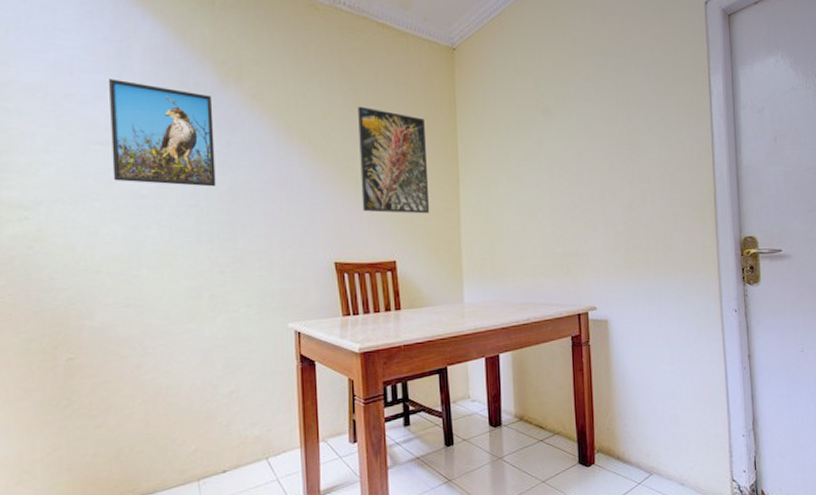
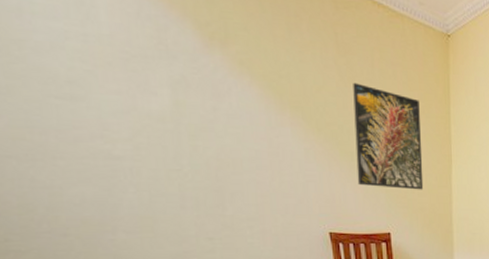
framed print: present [109,79,216,187] -> none [69,28,201,152]

